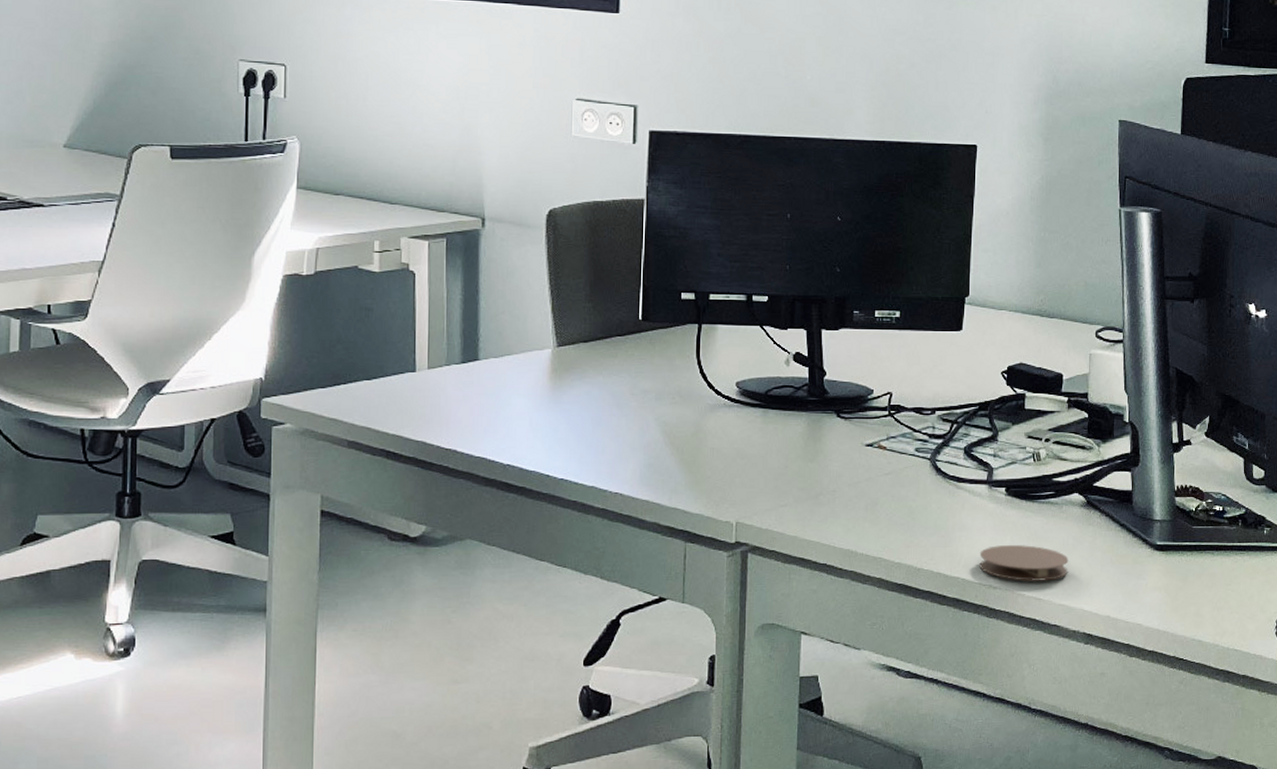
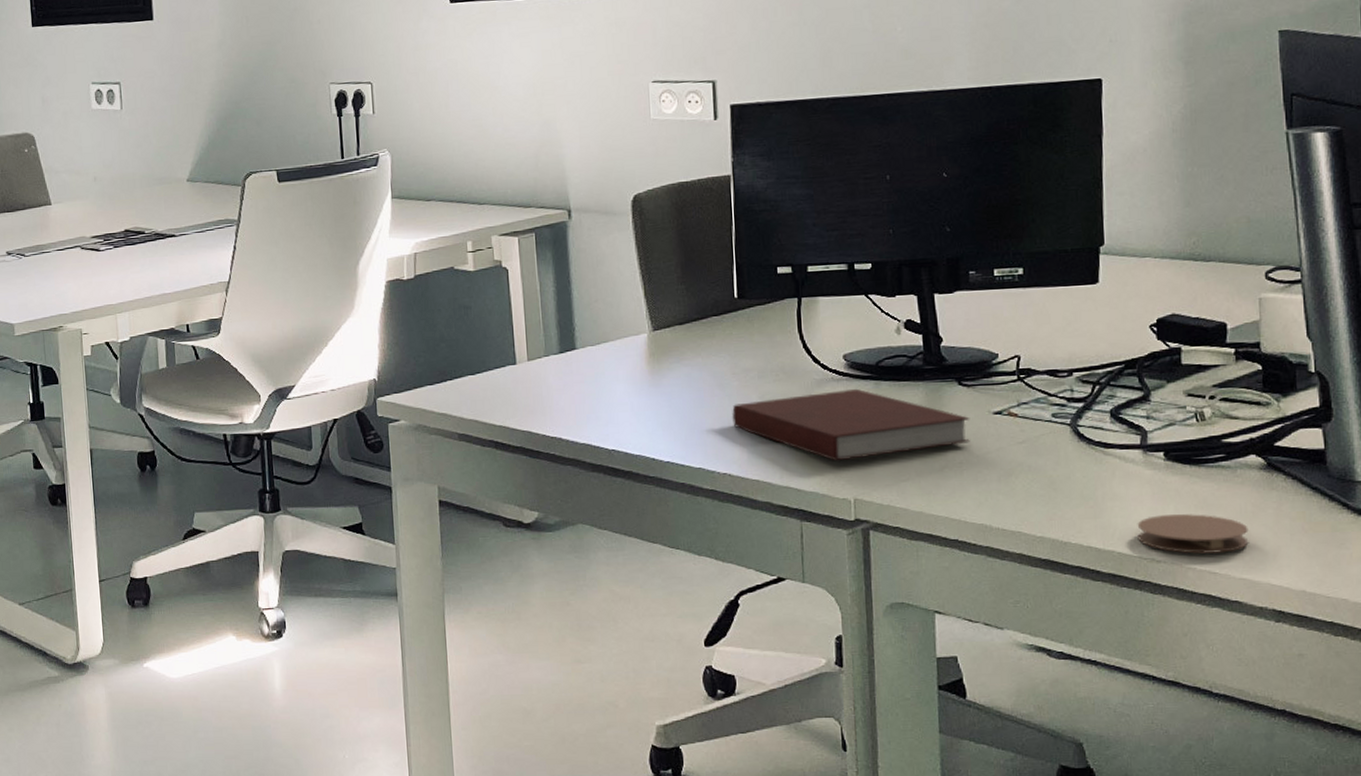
notebook: none [627,415,845,485] -> present [731,388,970,461]

